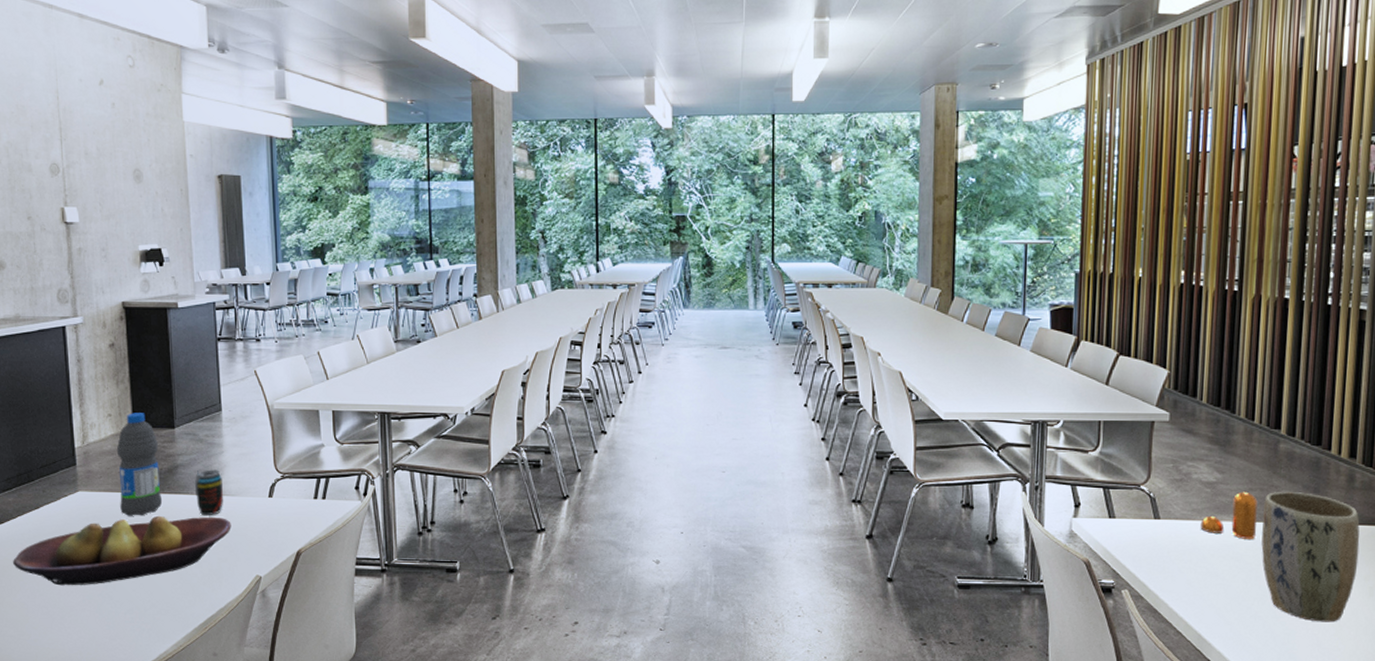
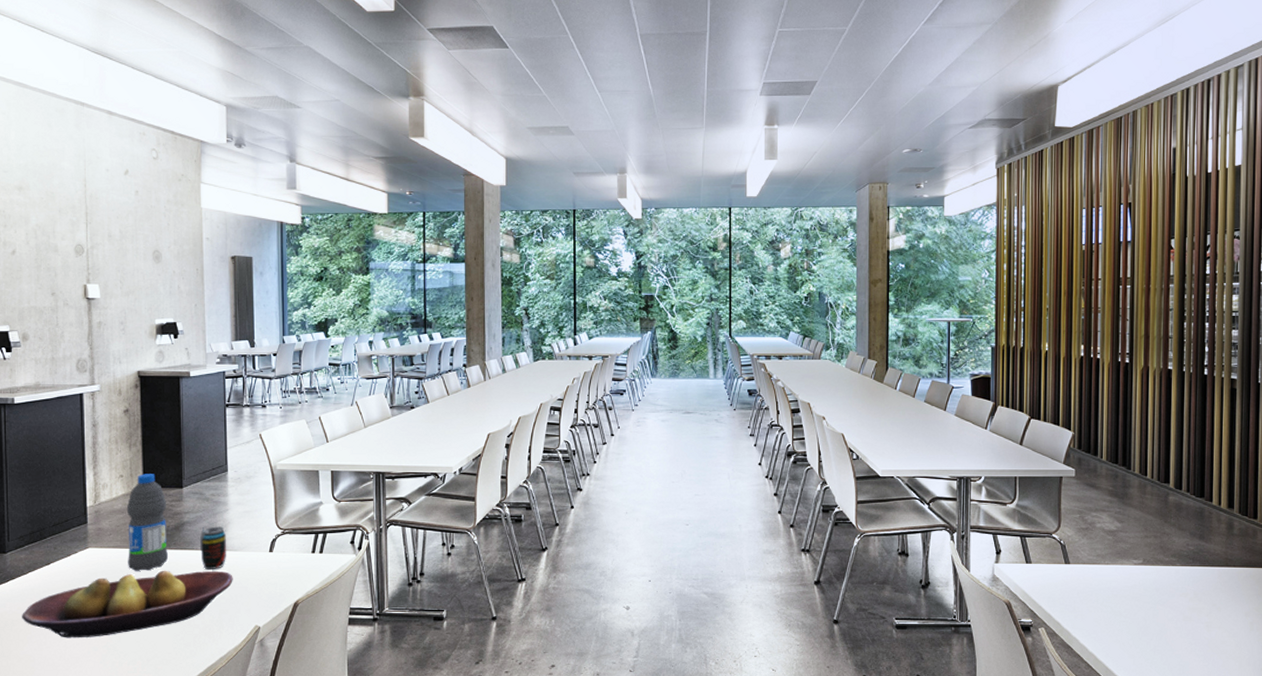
pepper shaker: present [1200,491,1258,539] -> none [1104,538,1153,581]
plant pot: present [1261,491,1360,622] -> none [1157,537,1240,655]

